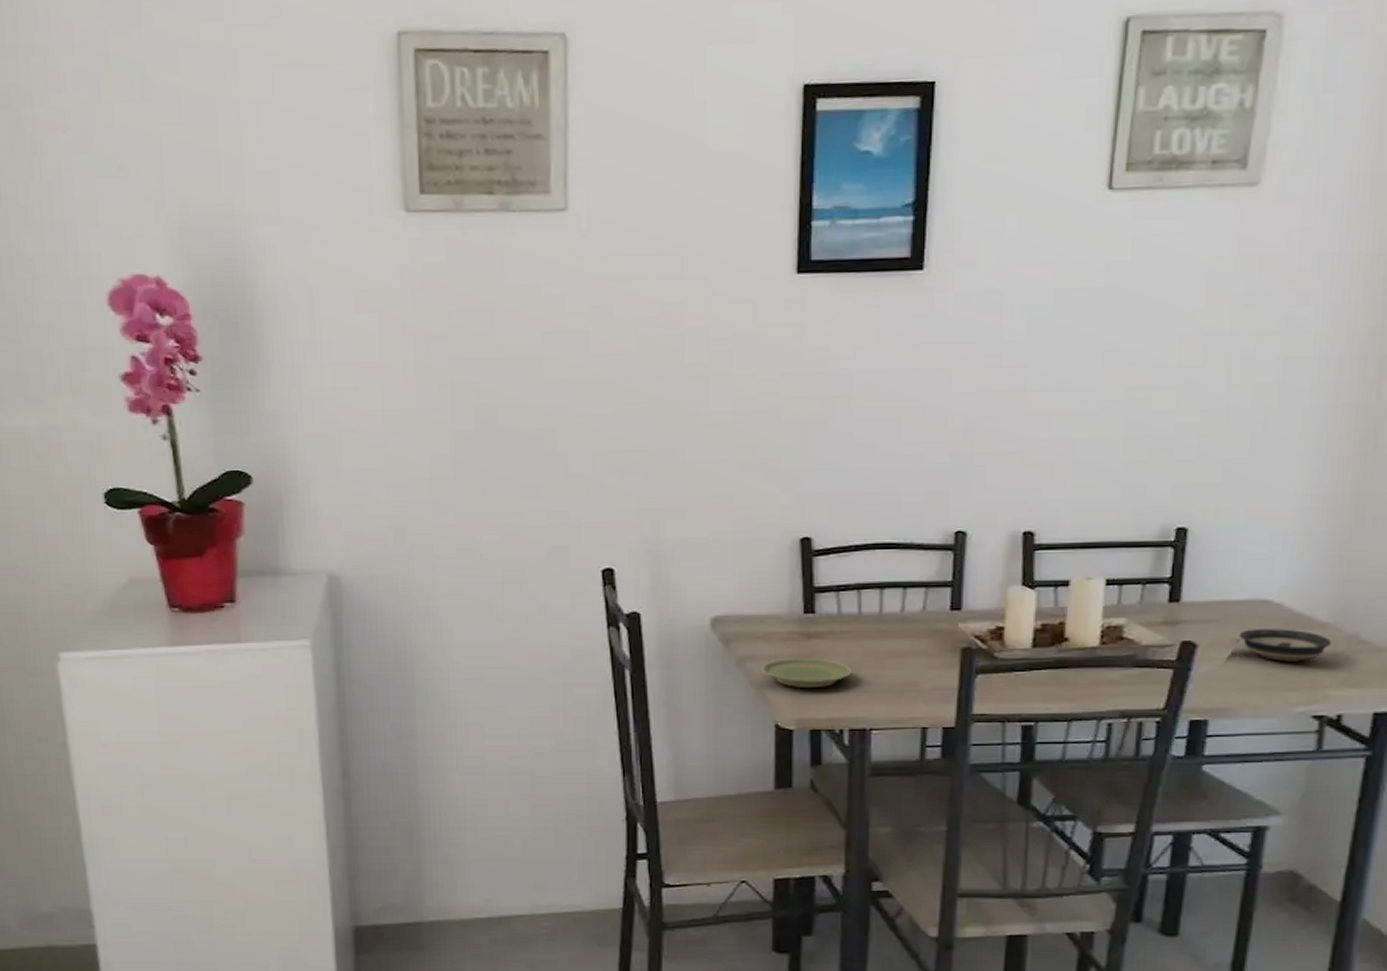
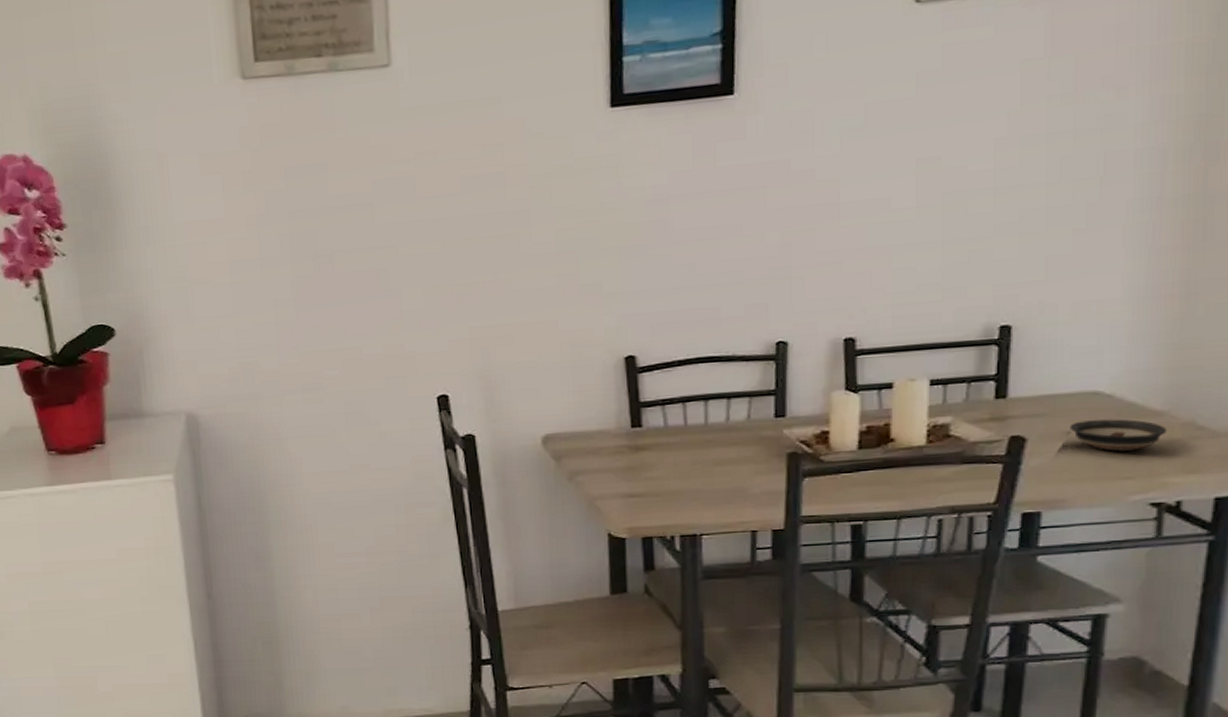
plate: present [761,657,852,687] -> none [592,469,680,498]

